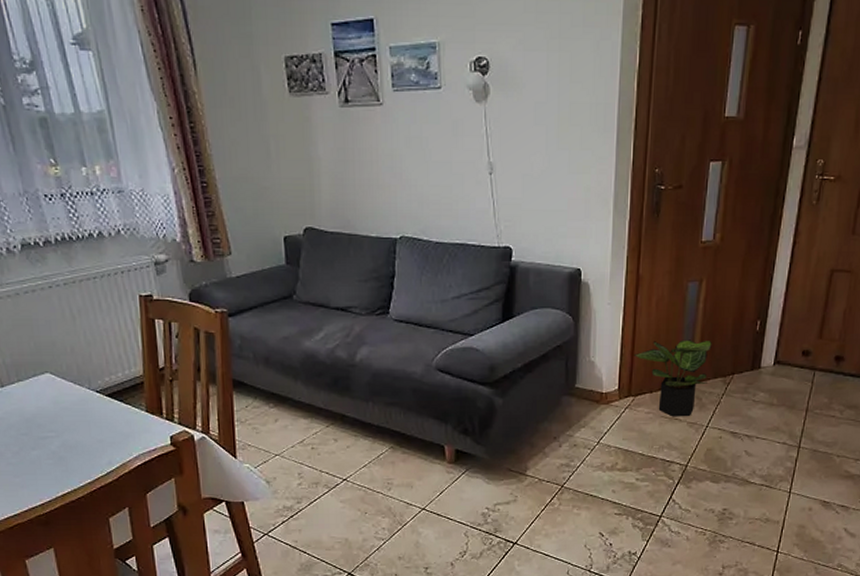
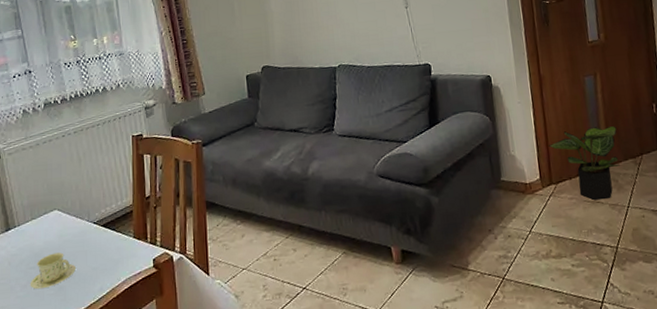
cup and saucer: none [22,420,77,458] -> present [30,252,76,290]

